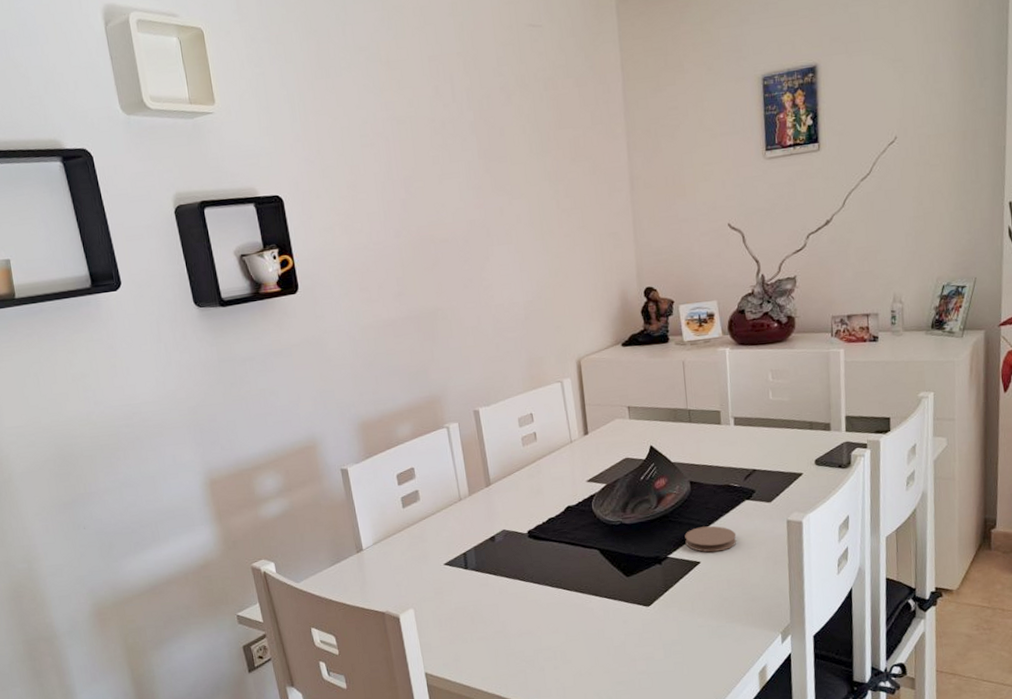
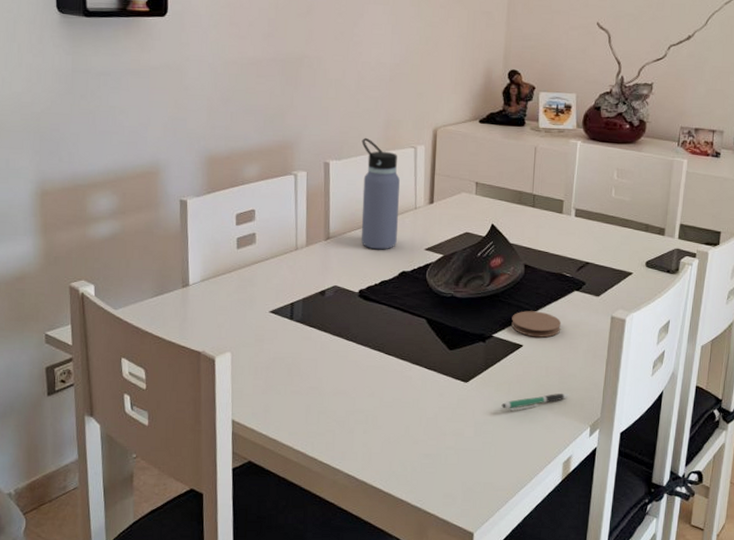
water bottle: none [507,379,558,489] -> present [360,137,400,250]
pen: none [687,603,756,628] -> present [501,393,570,411]

